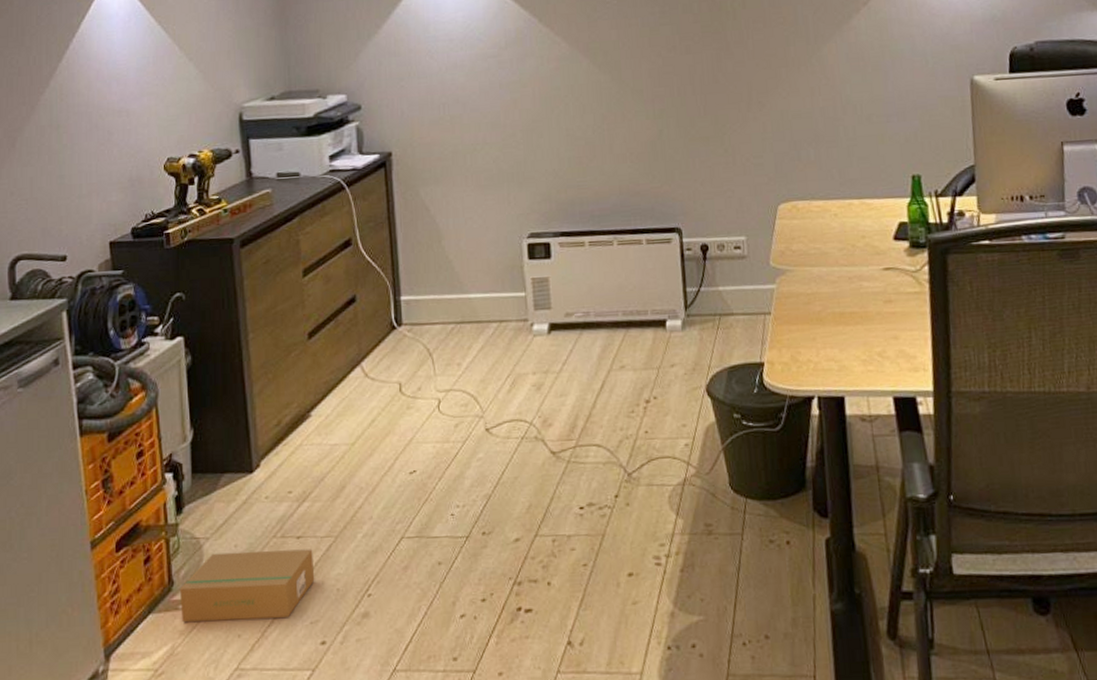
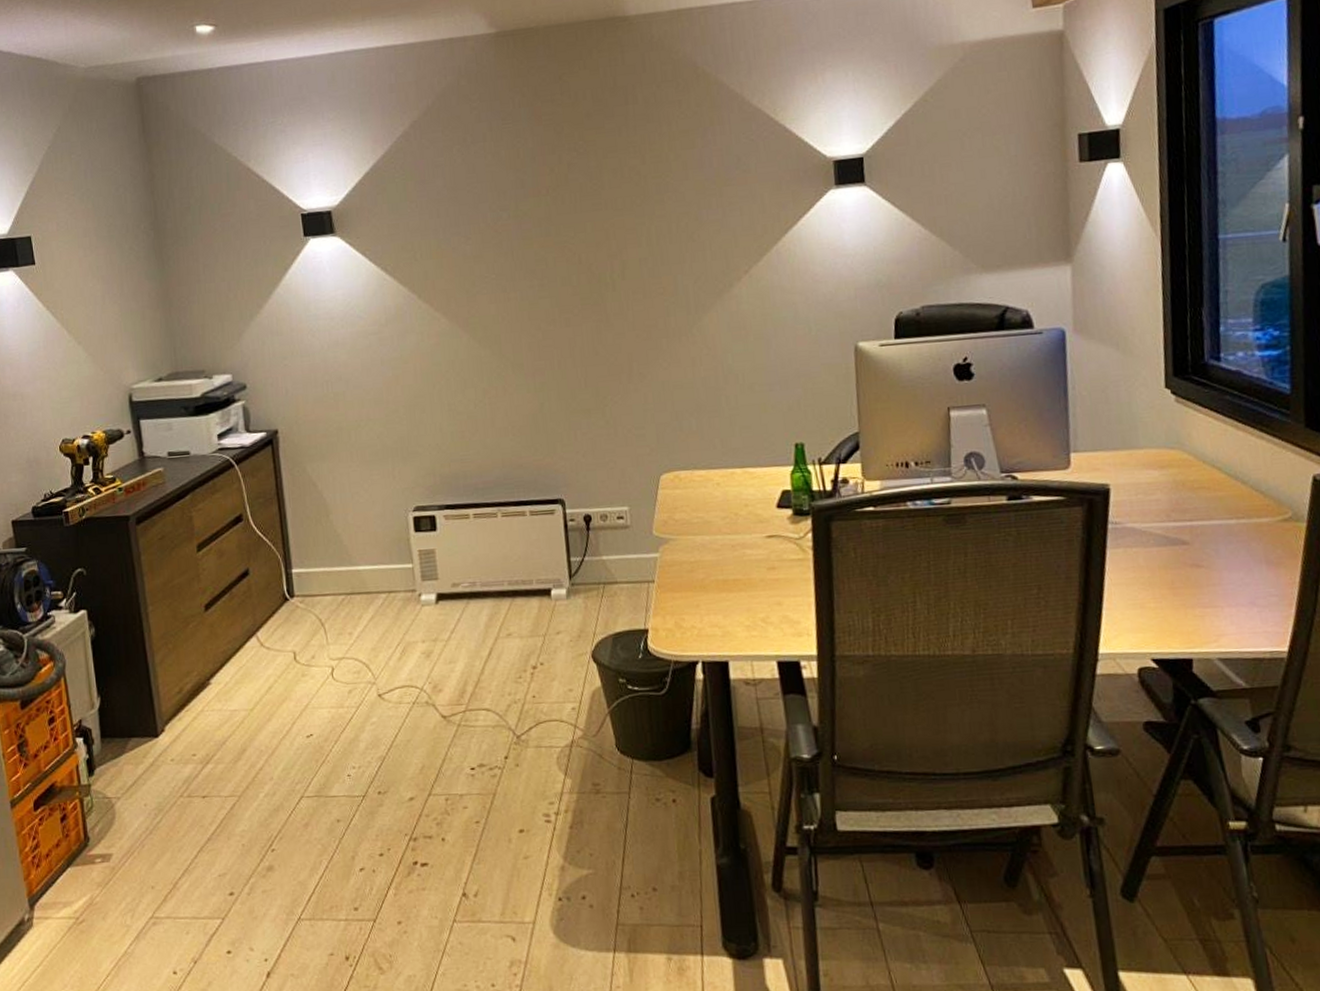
box: present [180,549,315,622] -> none [96,807,221,875]

